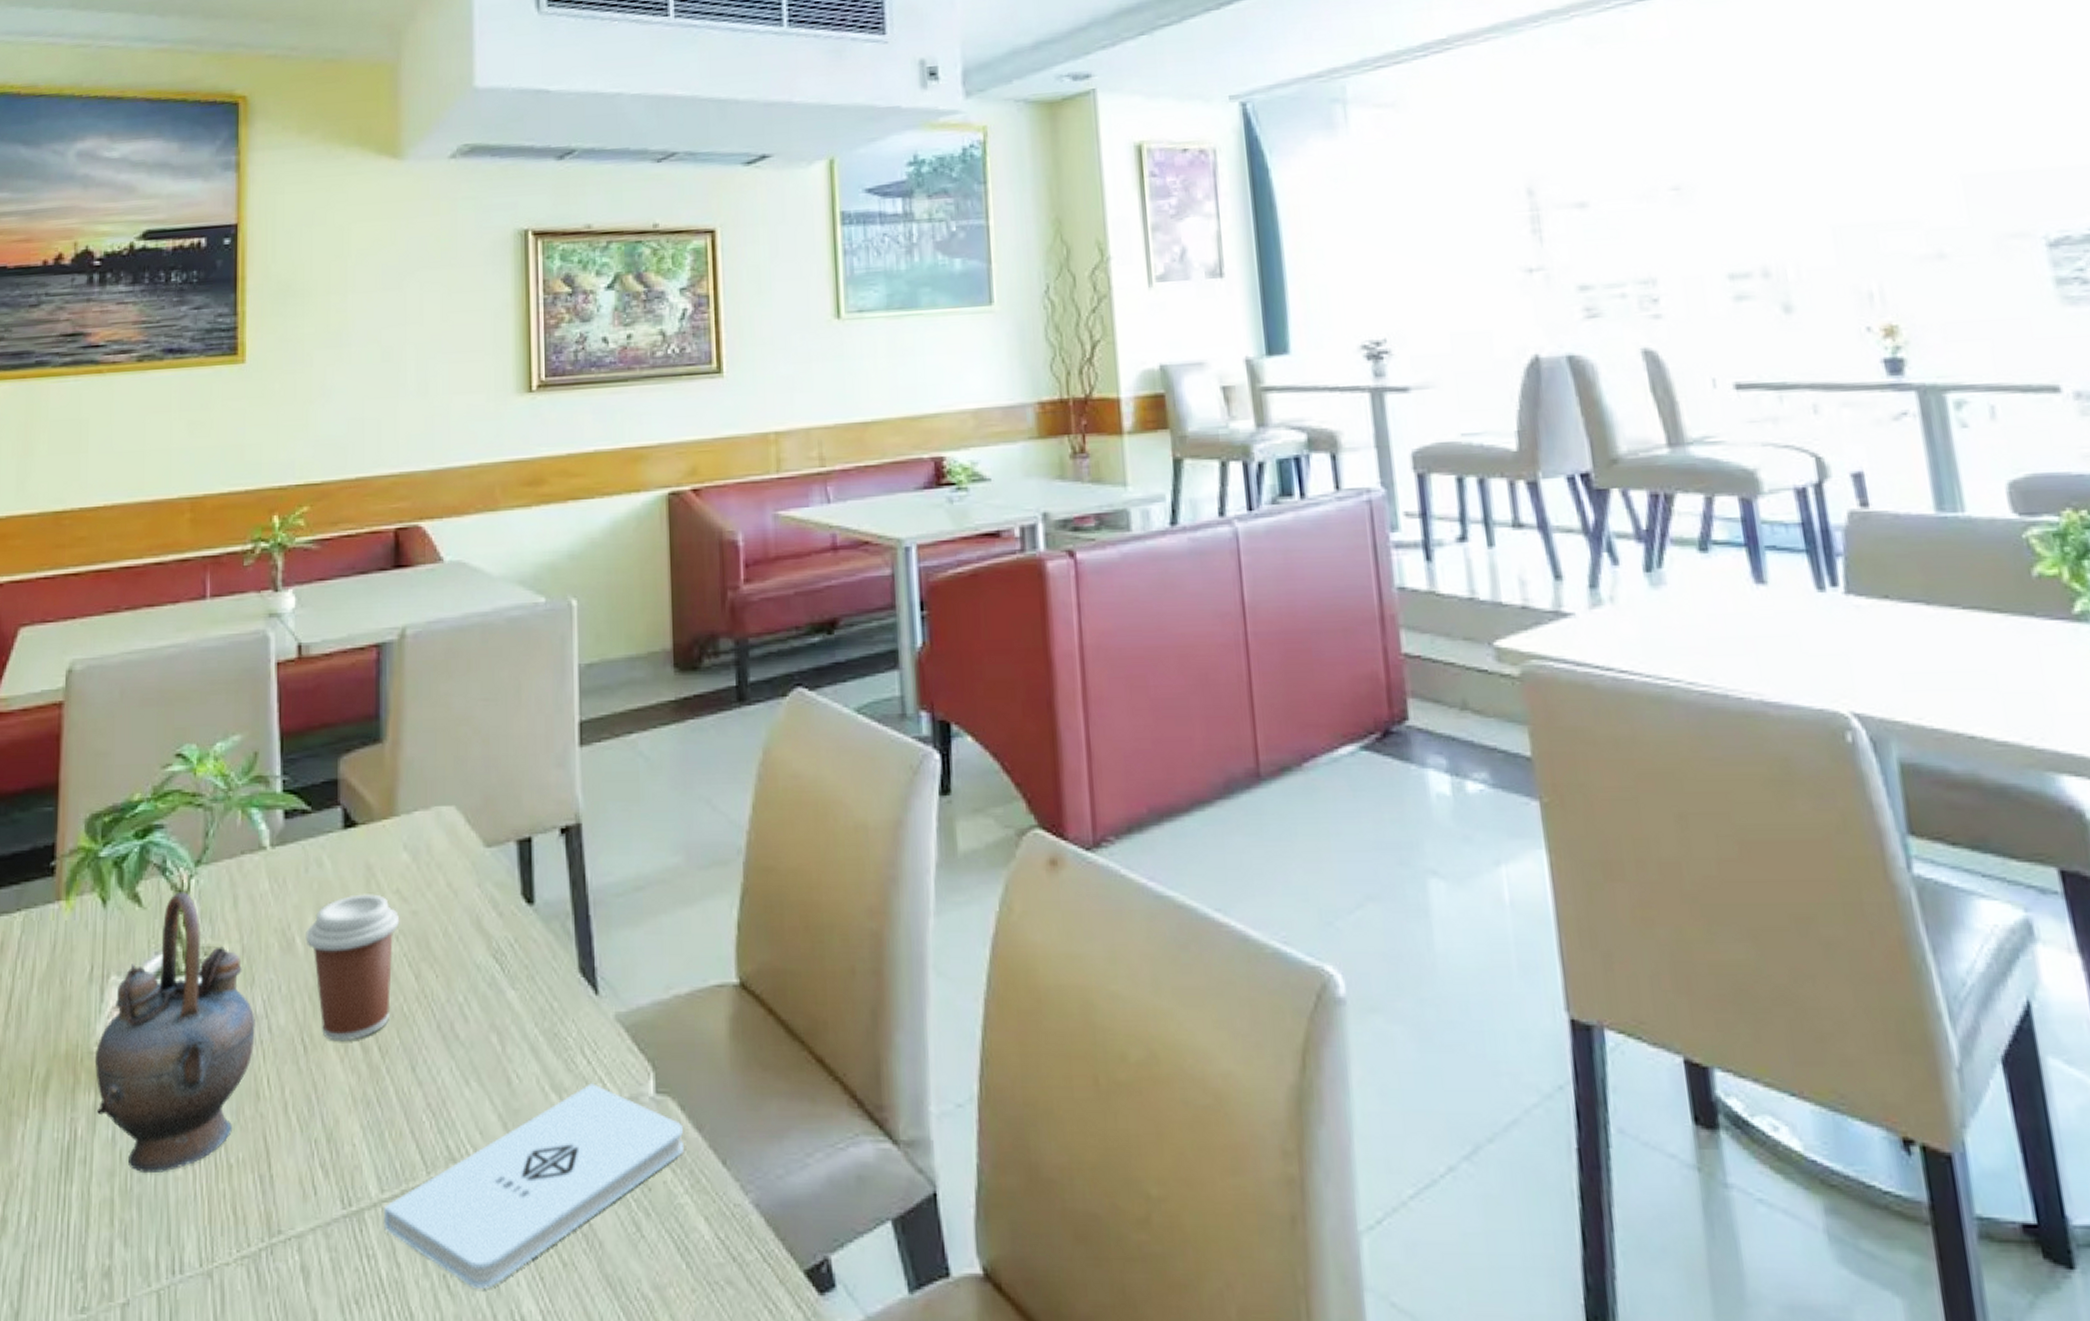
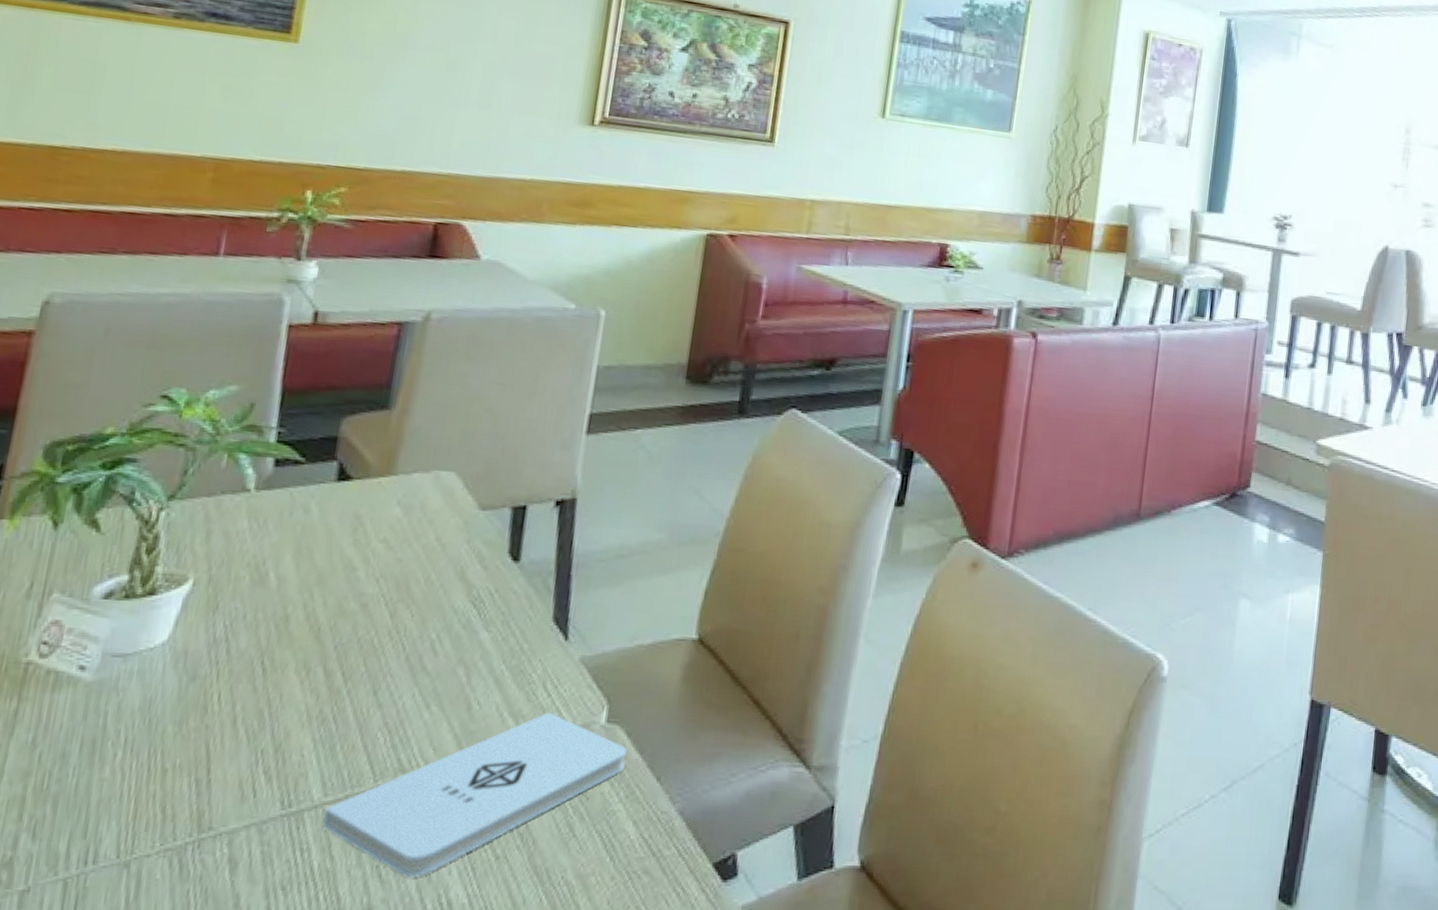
teapot: present [94,892,255,1174] -> none [17,522,214,775]
coffee cup: present [305,894,400,1042] -> none [280,540,383,666]

